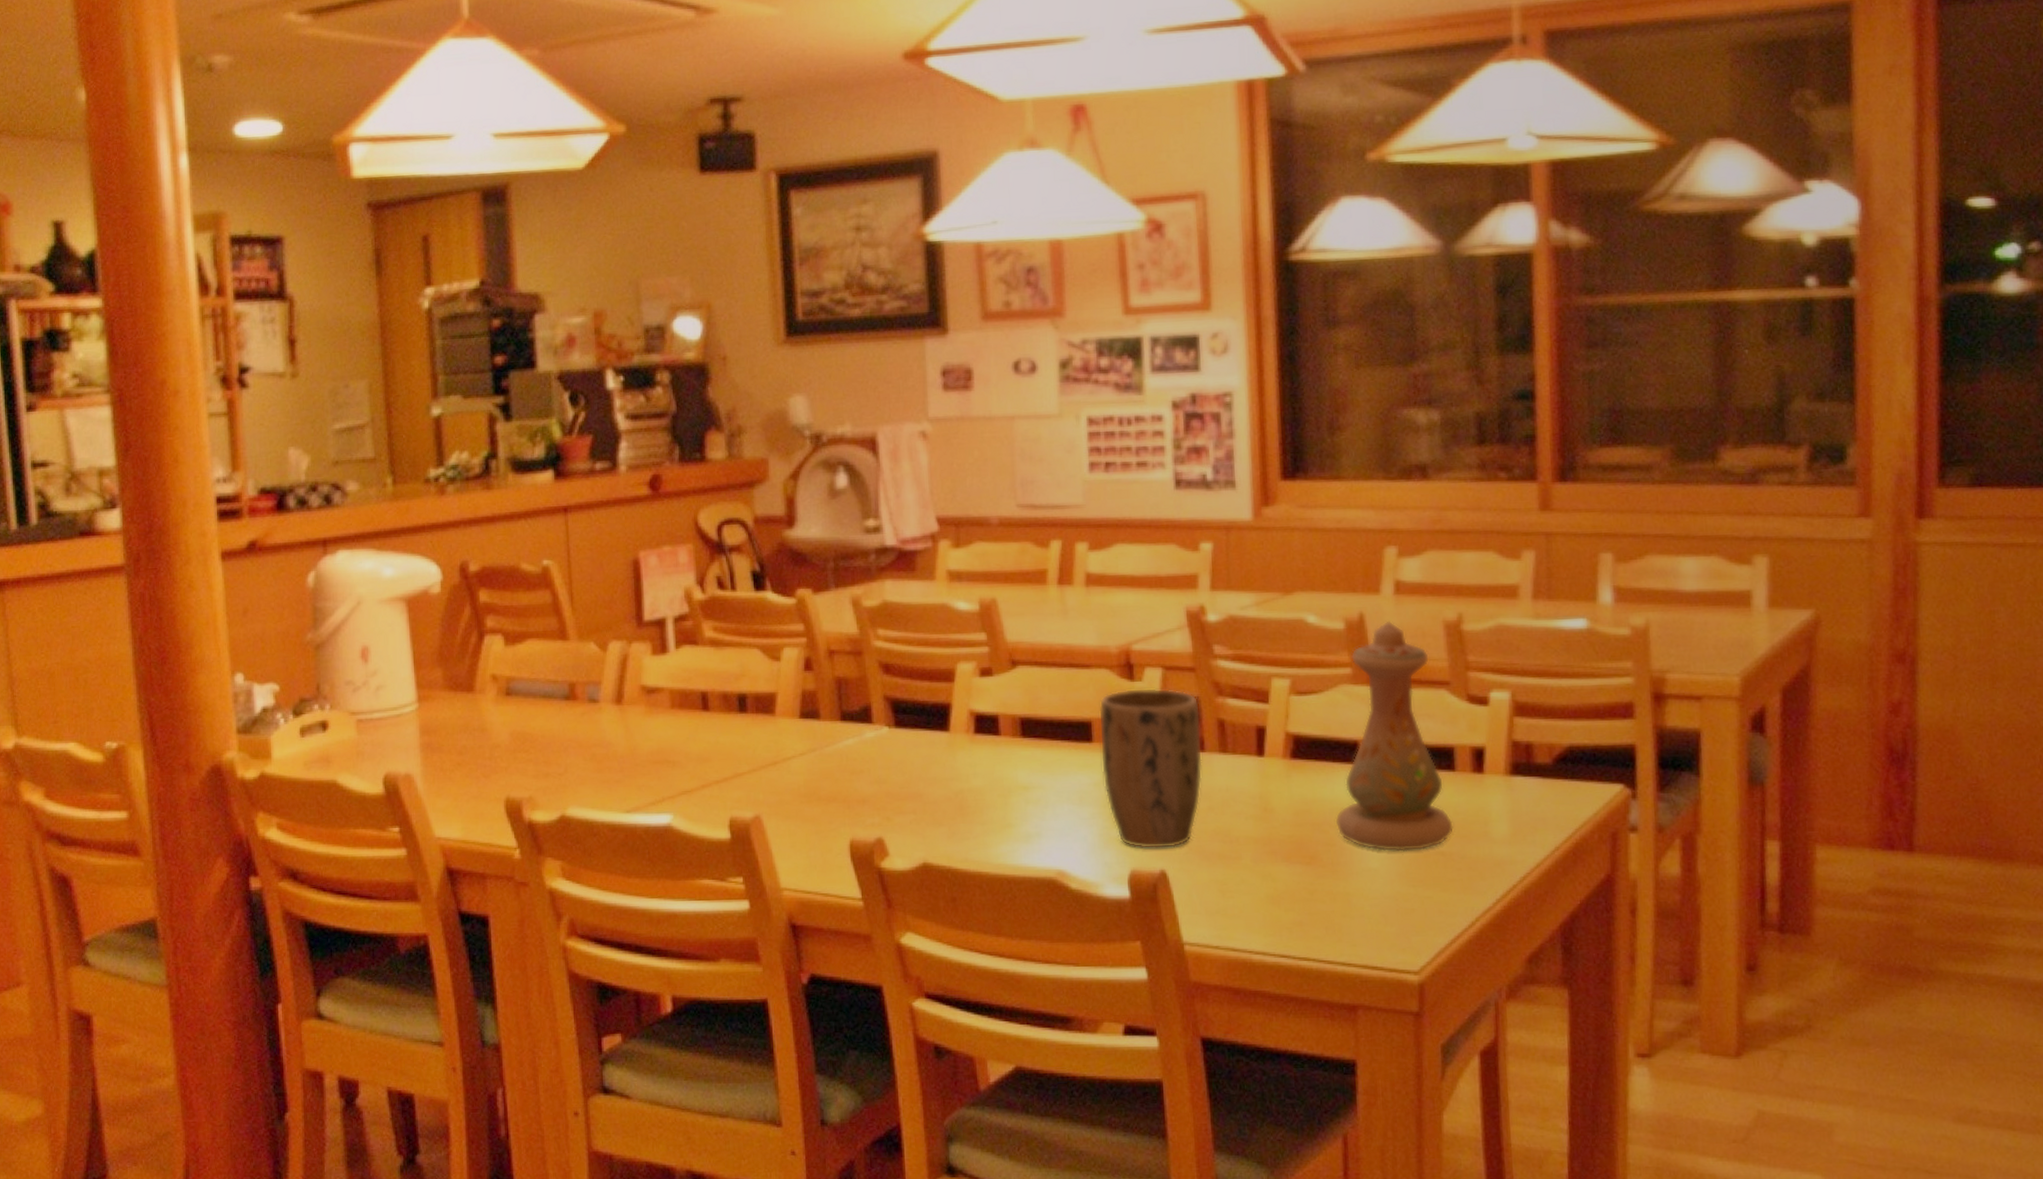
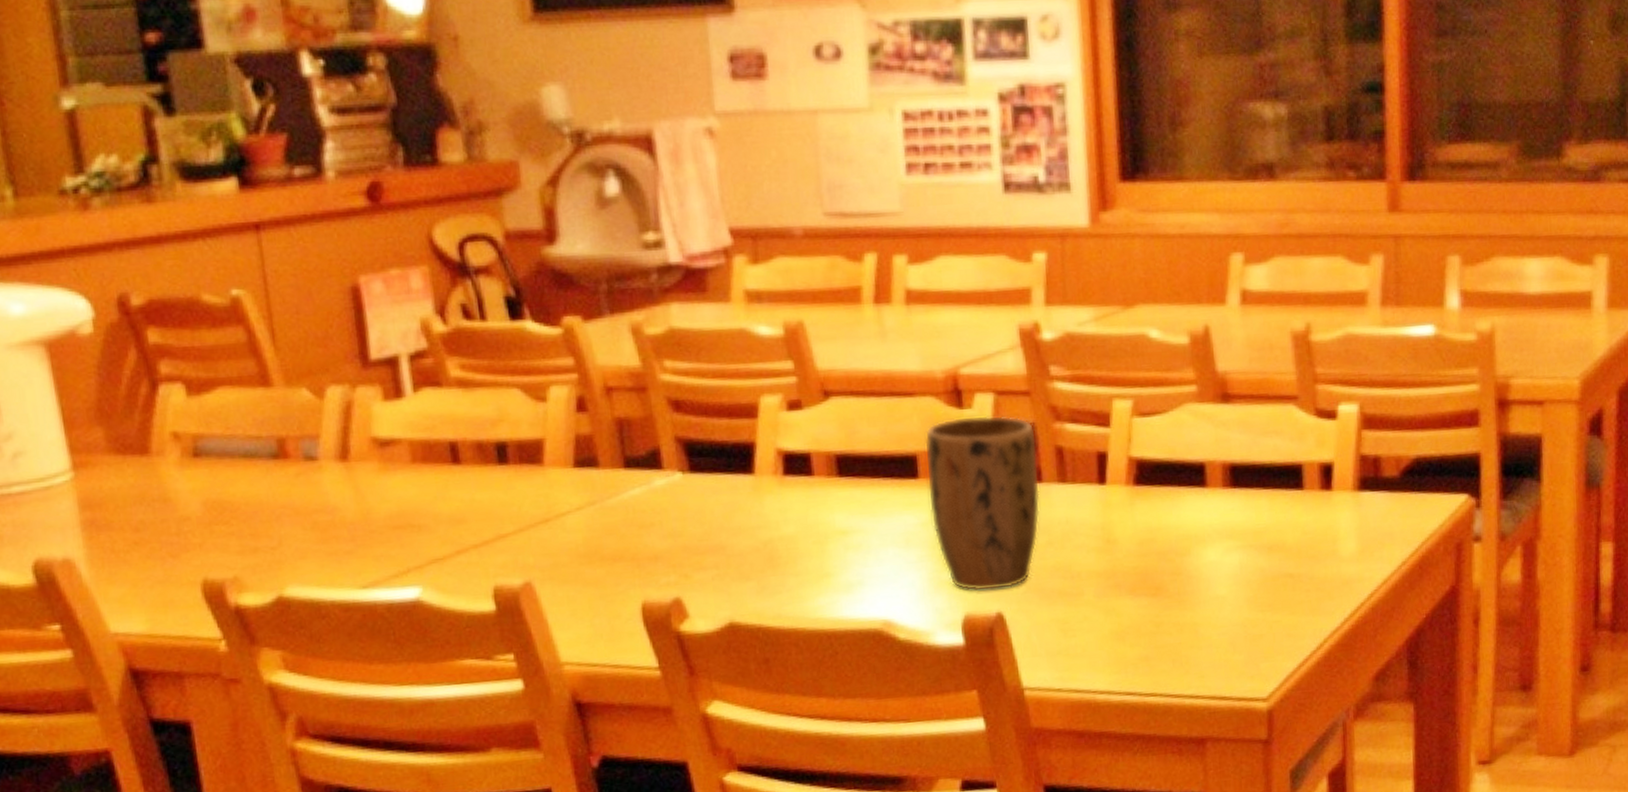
vase: present [1335,620,1454,852] -> none [1181,333,1302,577]

